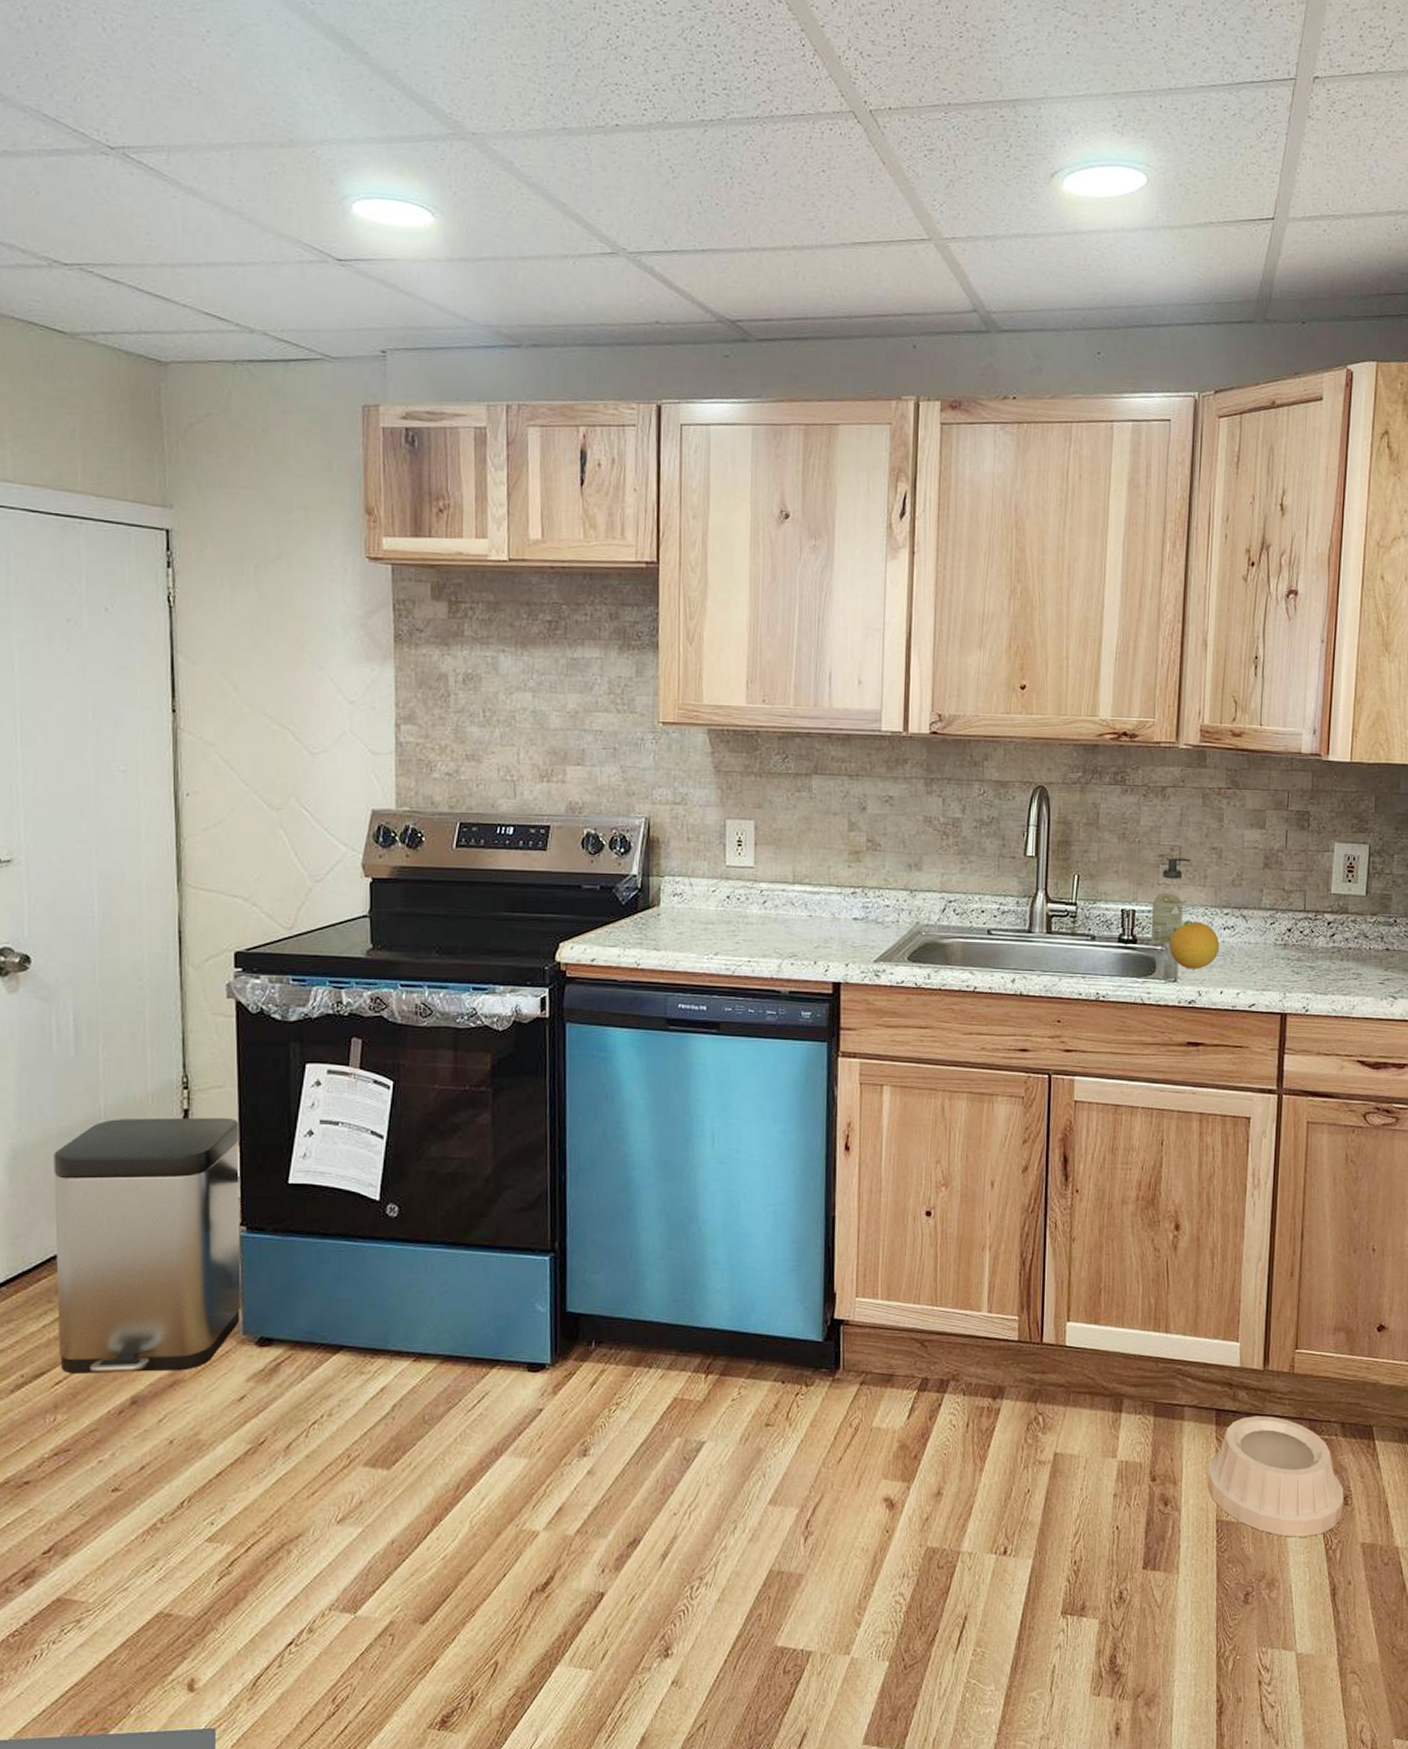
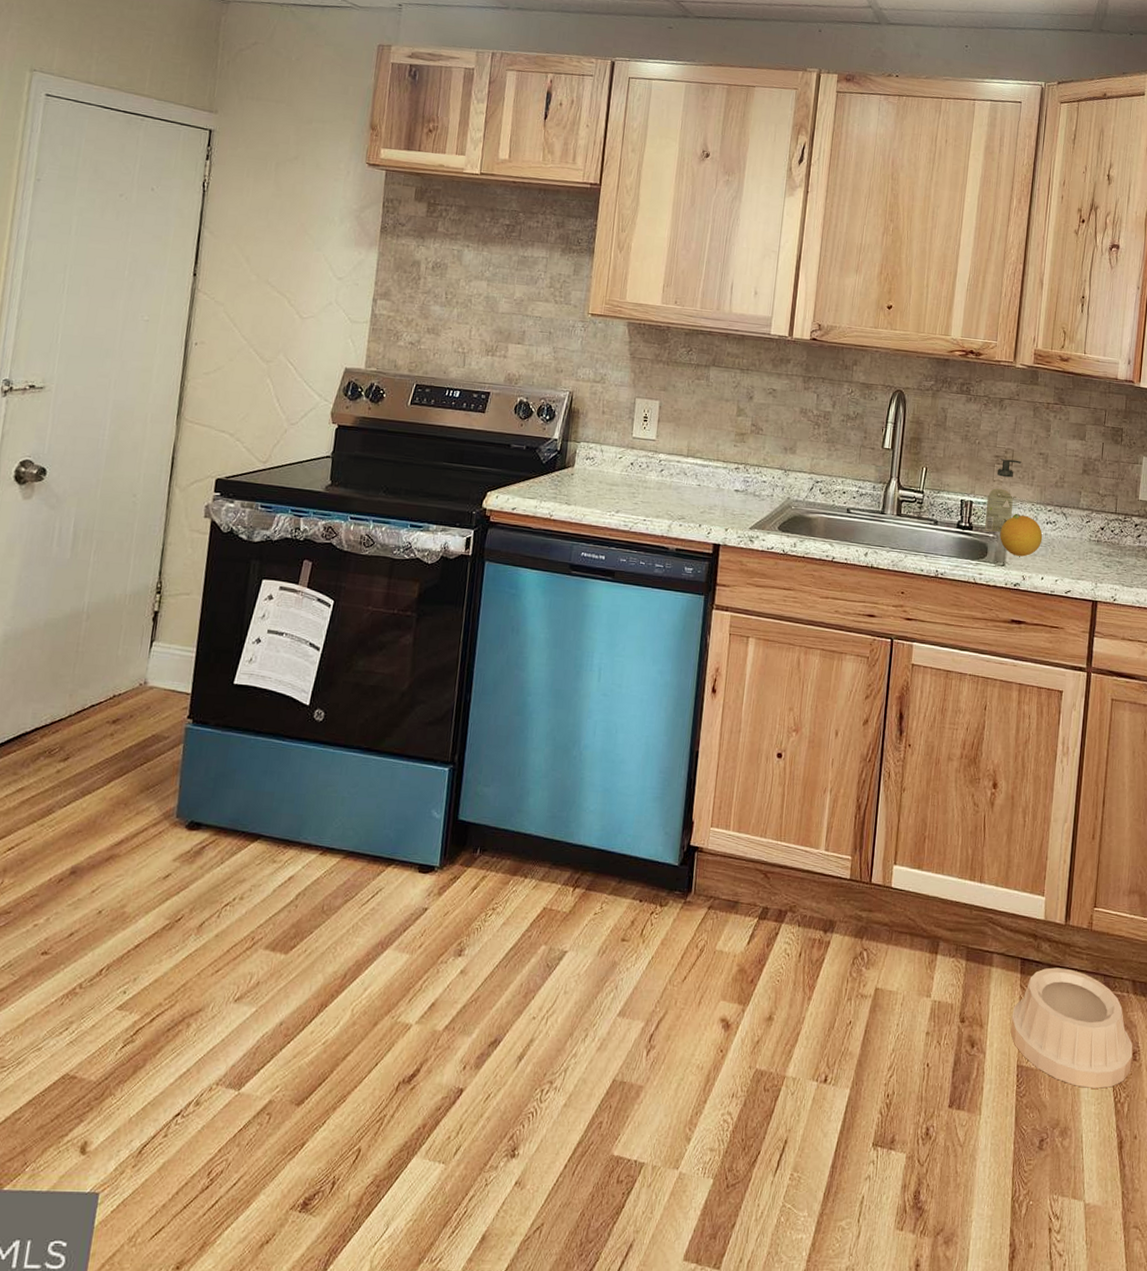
pedal bin: present [54,1117,241,1374] -> none [15,615,199,846]

